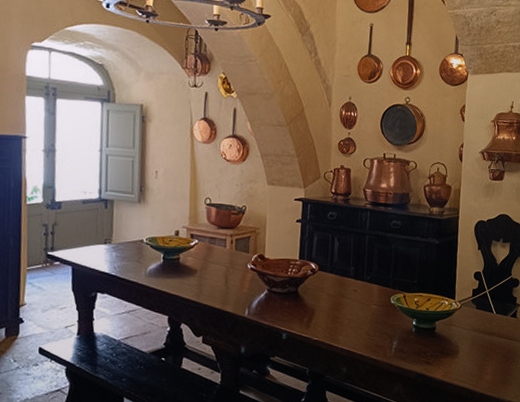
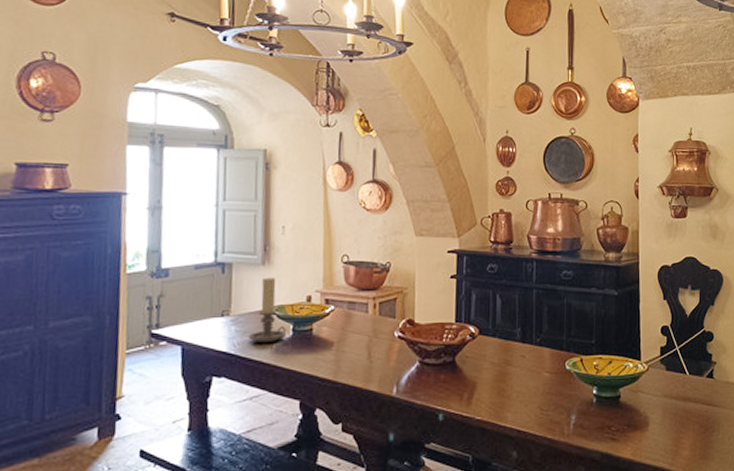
candle holder: none [127,213,158,268] -> present [249,277,286,344]

